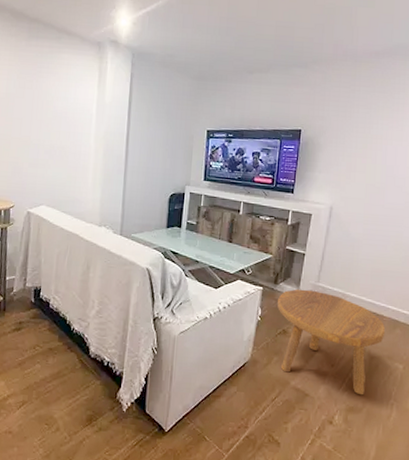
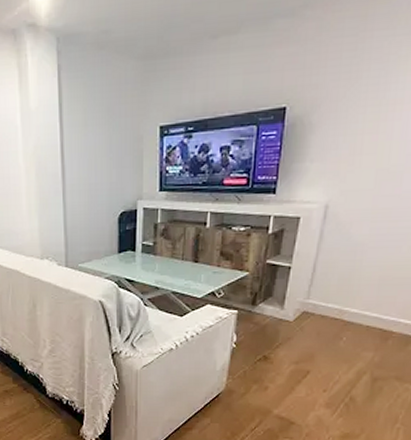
footstool: present [277,289,386,396] -> none [256,308,395,421]

